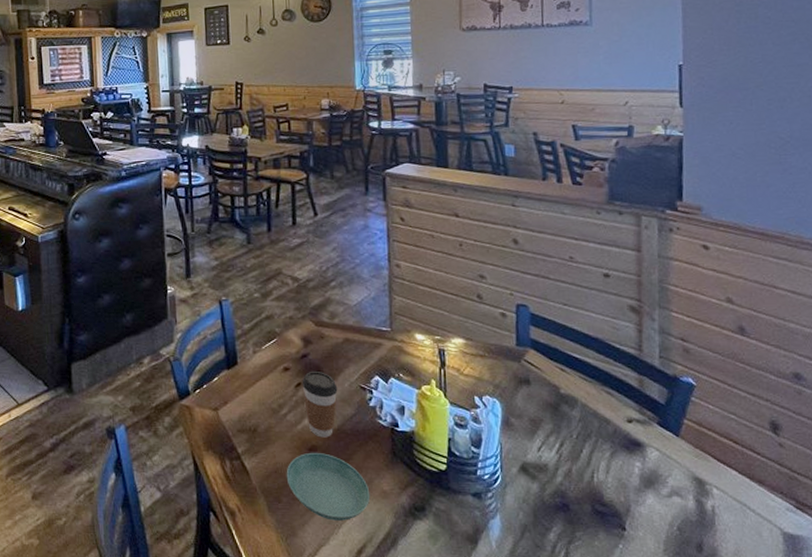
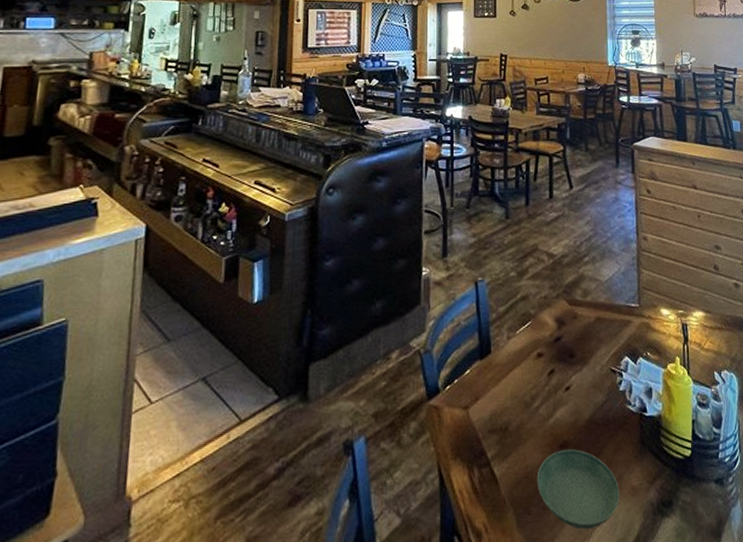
coffee cup: present [302,370,338,438] -> none [555,355,590,431]

